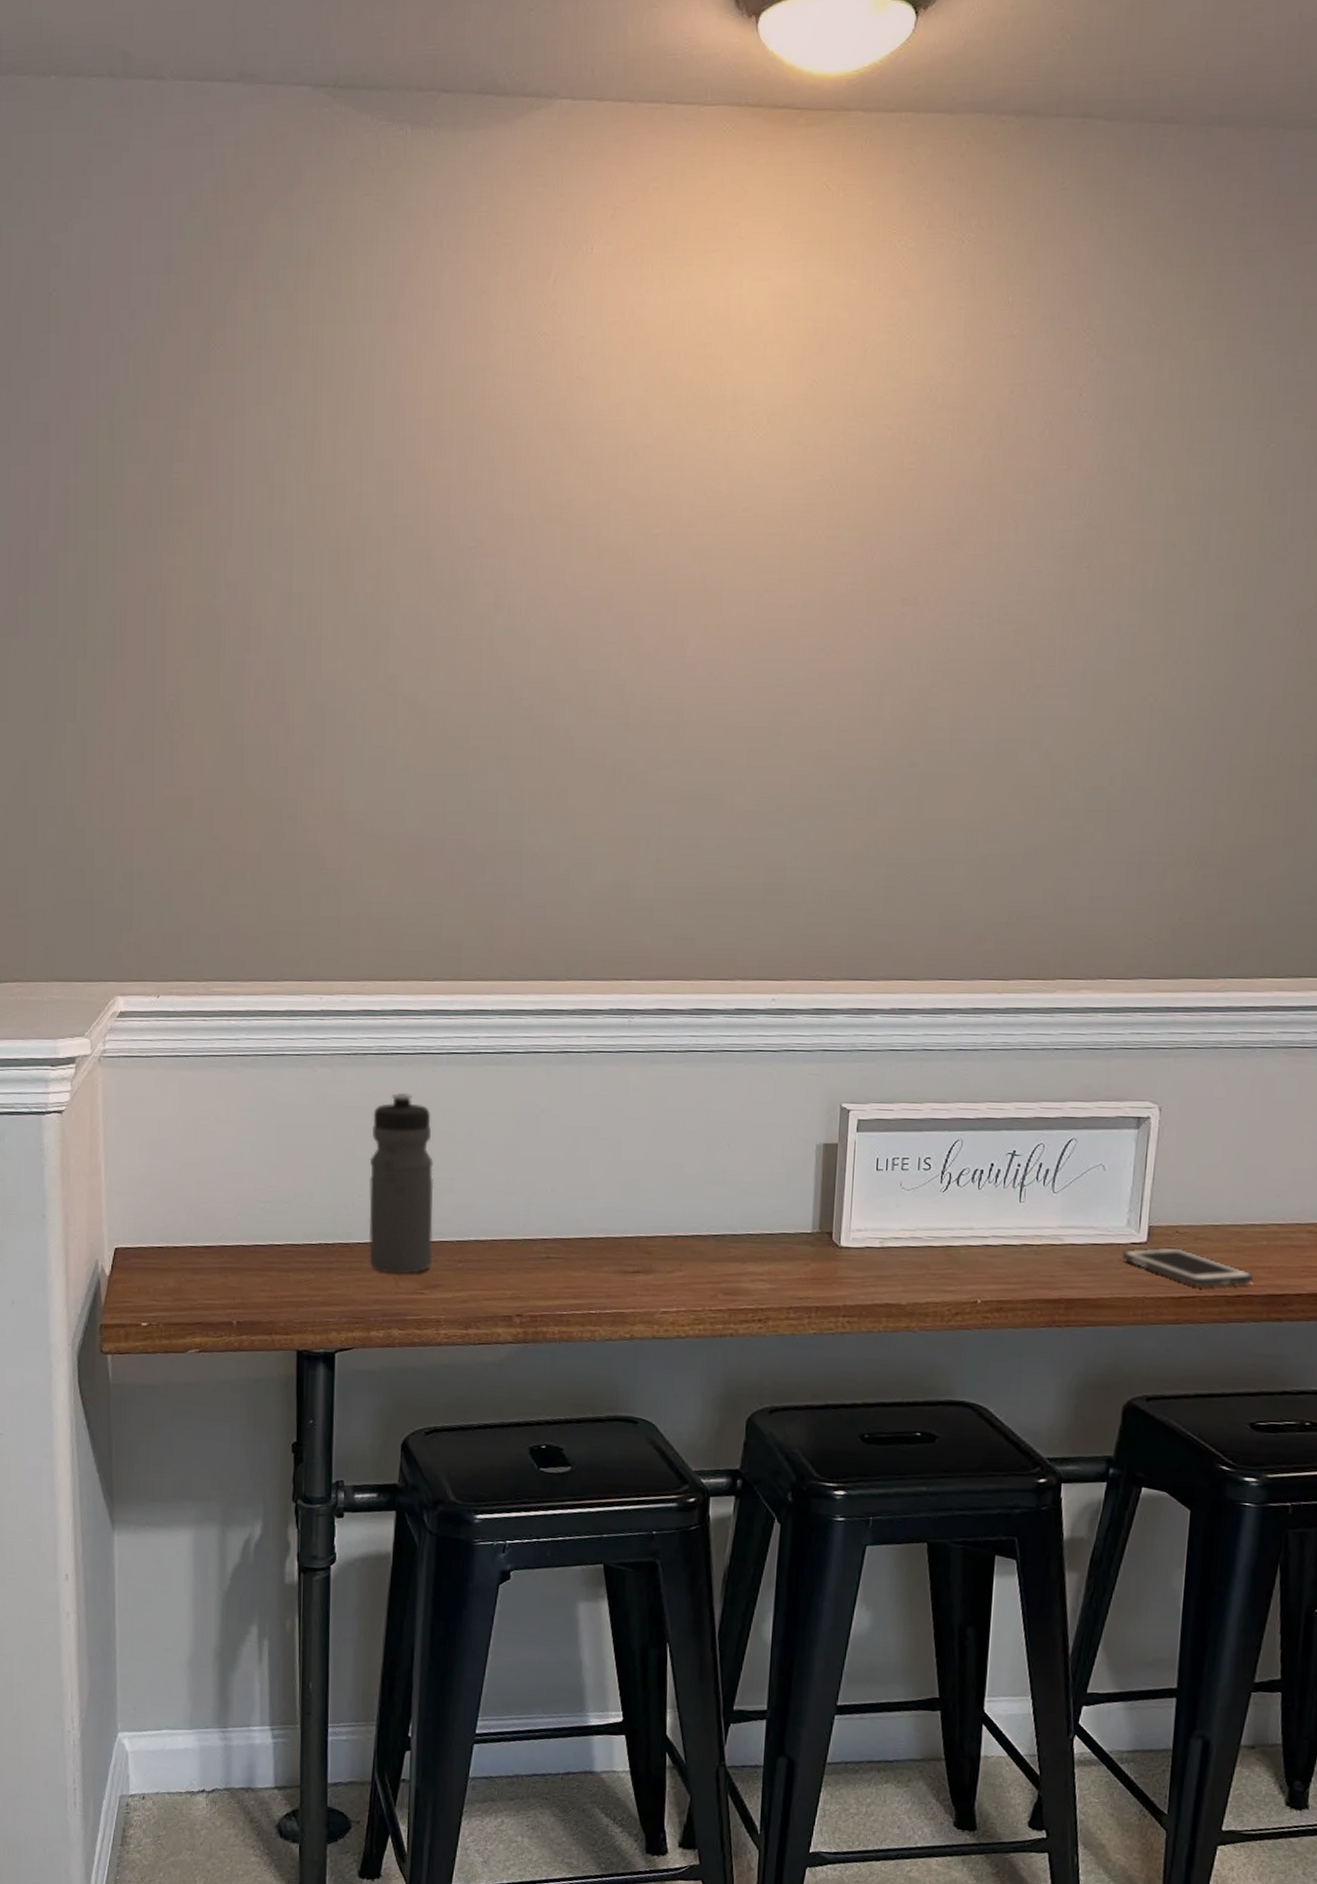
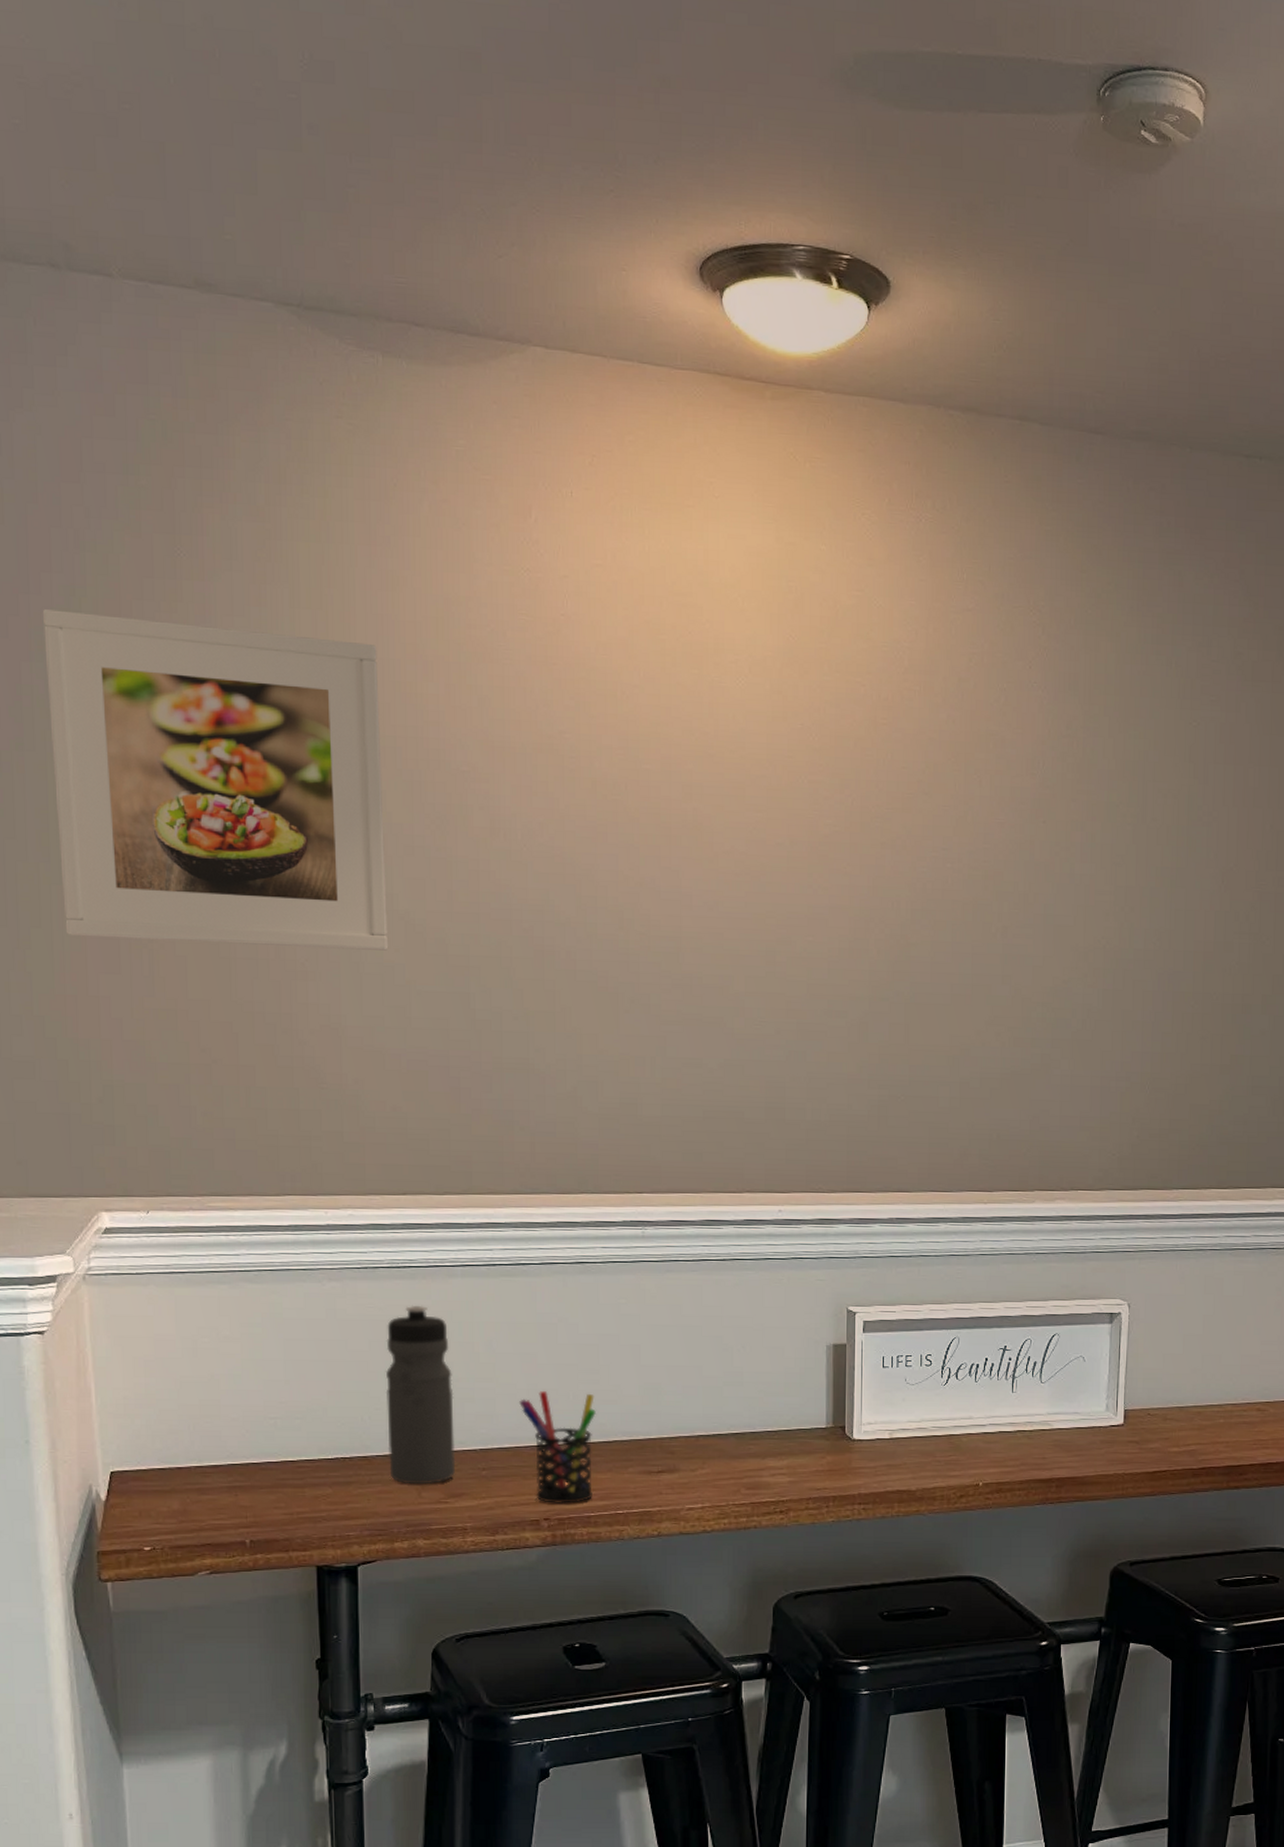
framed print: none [89,412,393,734] -> present [42,609,389,951]
pen holder: none [497,1184,573,1301] -> present [519,1391,596,1504]
cell phone: present [1122,1247,1253,1287] -> none [1103,1428,1214,1461]

